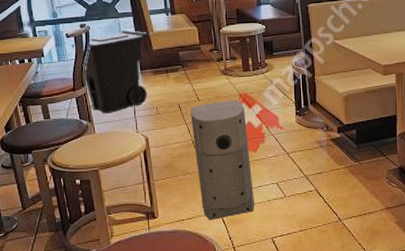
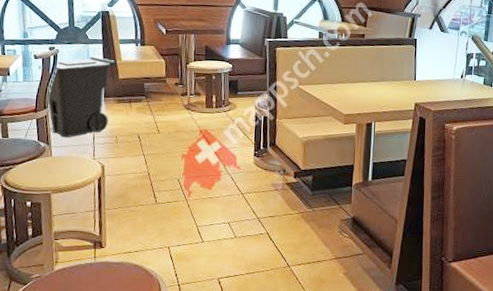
air purifier: present [190,100,255,221] -> none [149,135,205,255]

